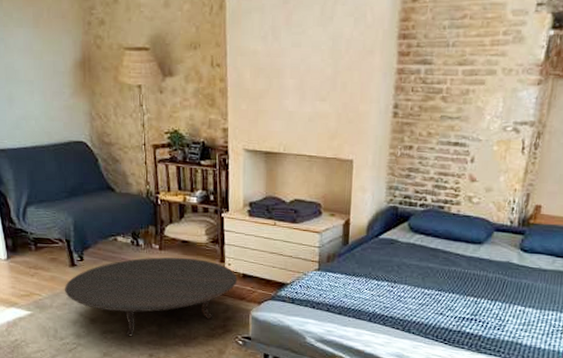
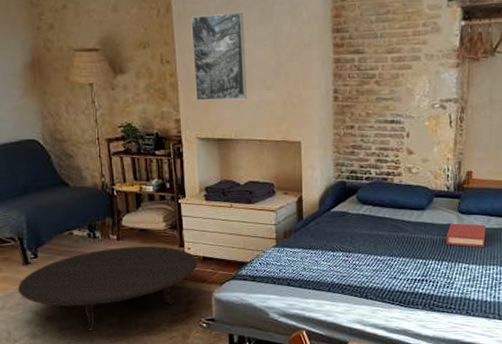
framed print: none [244,11,301,111] -> present [191,12,247,101]
hardback book: none [502,261,549,290] -> present [446,223,486,247]

